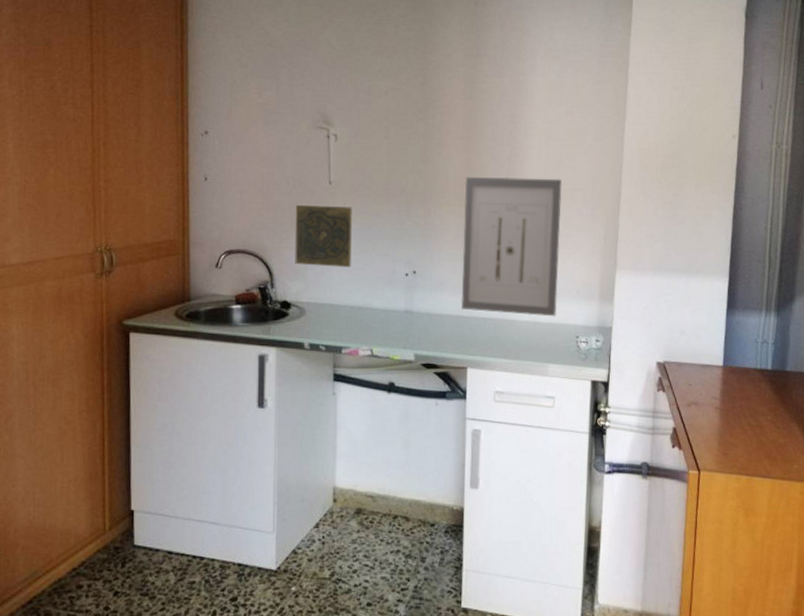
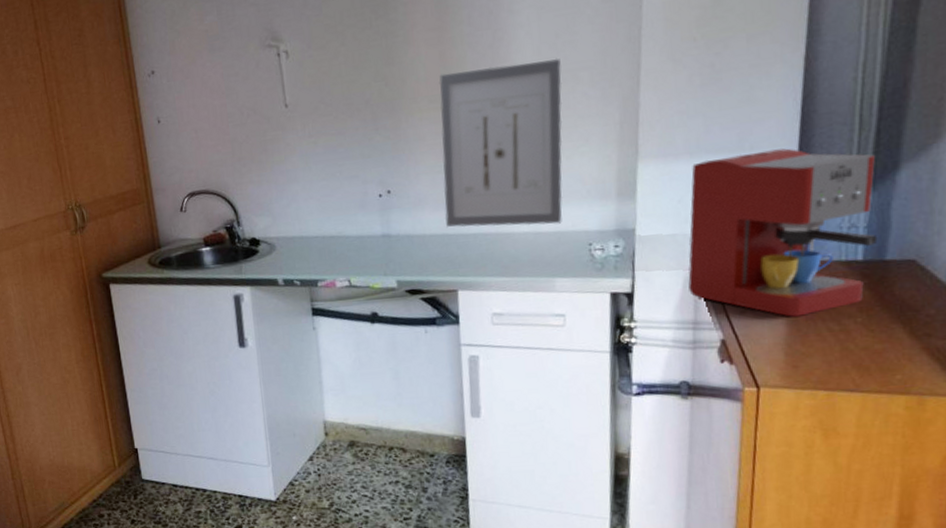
decorative tile: present [295,204,352,268] -> none [252,129,319,199]
coffee maker: none [650,275,781,412] -> present [688,148,878,317]

